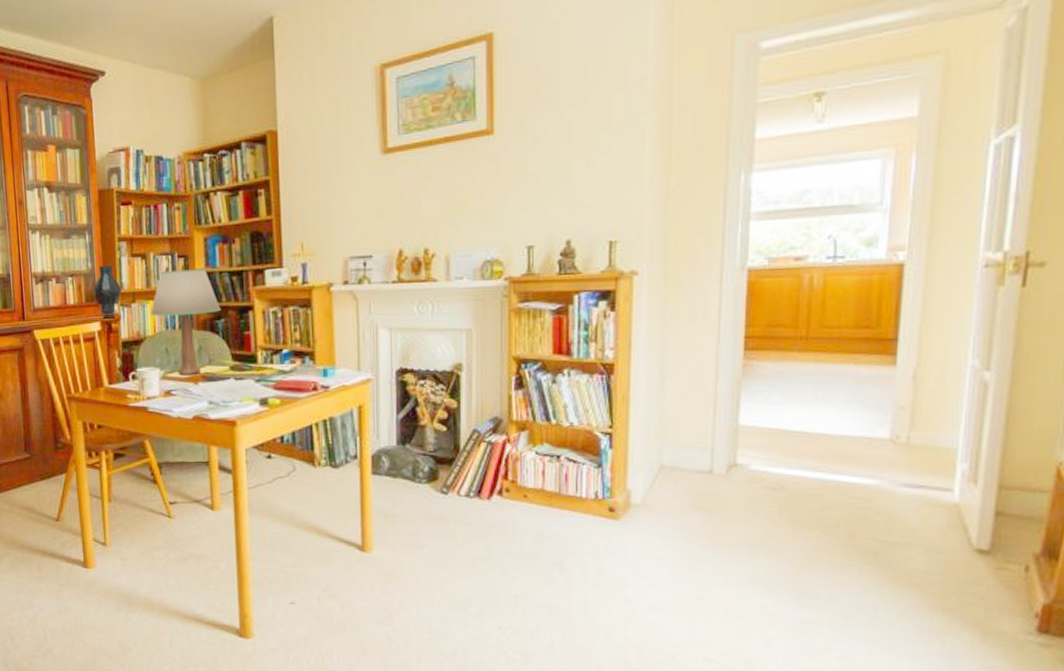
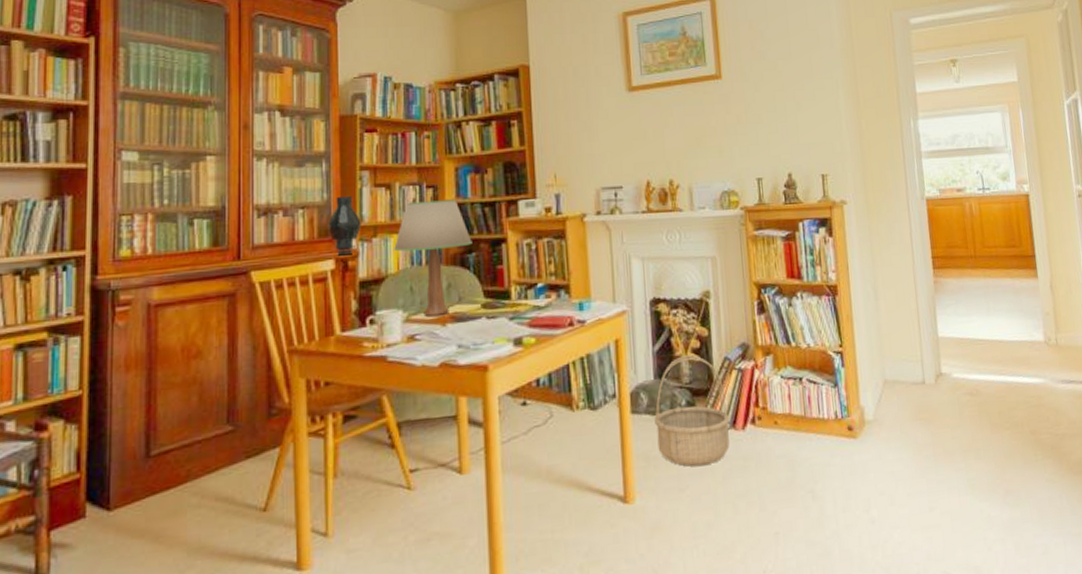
basket: none [395,425,475,528] -> present [654,355,730,467]

